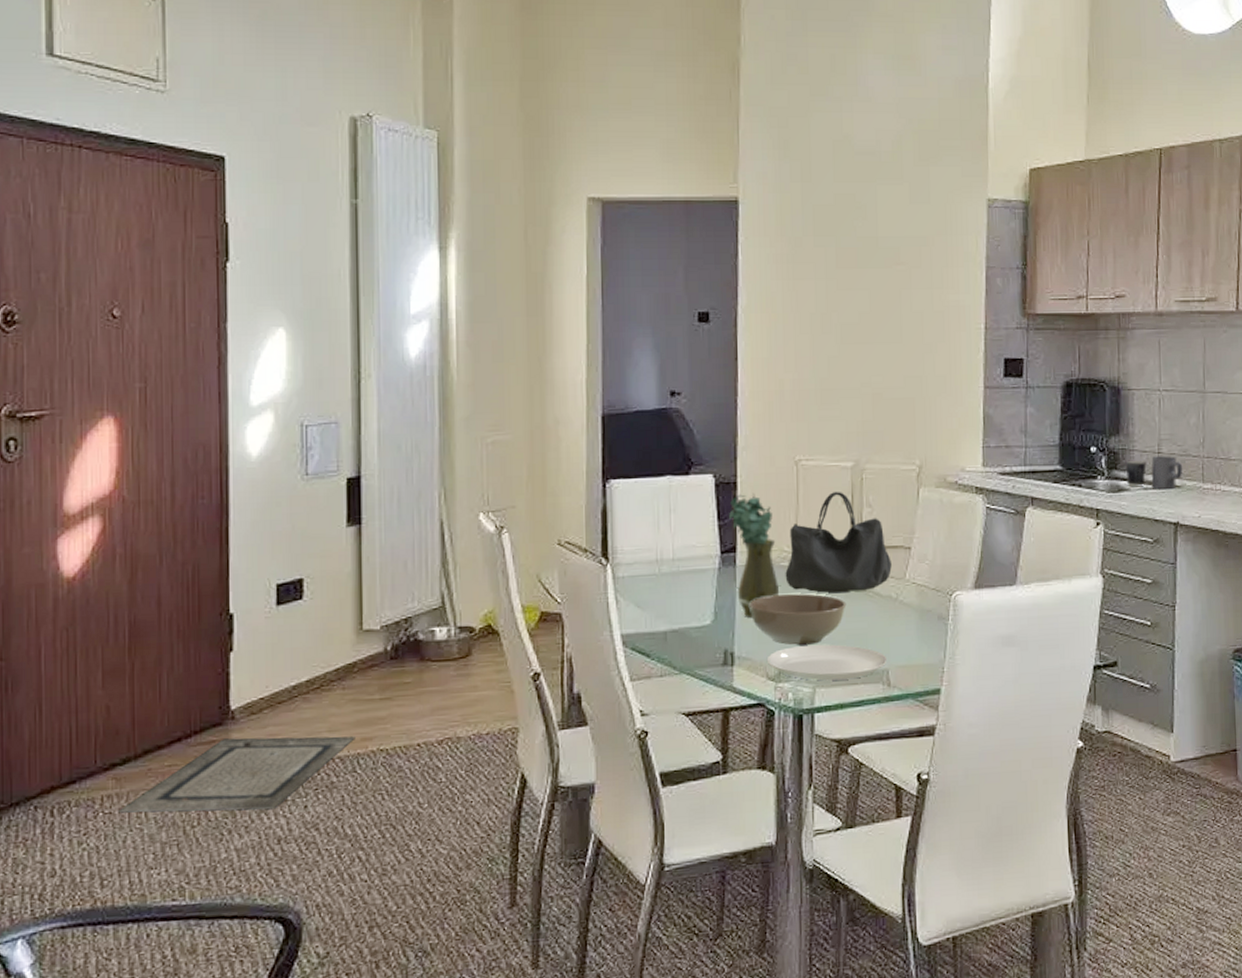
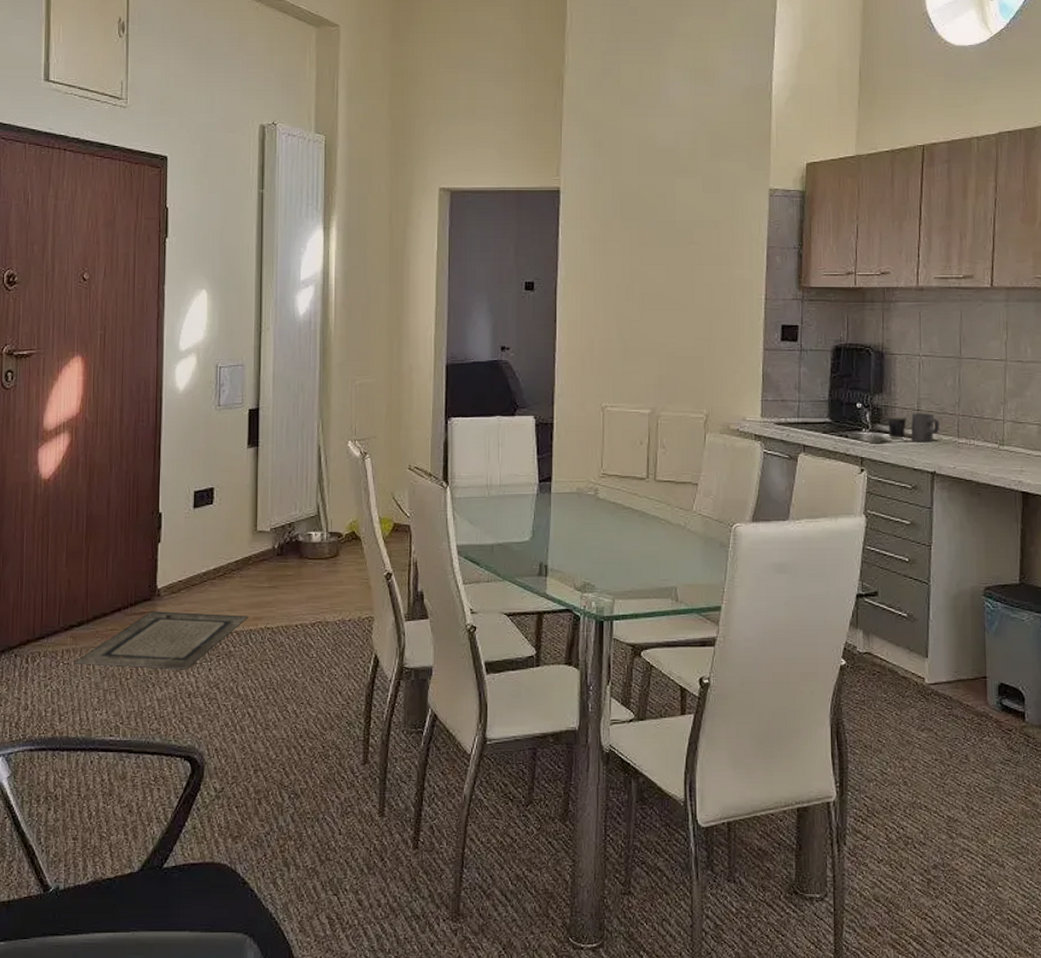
vase: present [729,490,779,617] -> none [546,430,586,536]
bowl: present [750,594,847,645] -> none [561,519,642,562]
plate: present [766,644,888,681] -> none [574,562,676,594]
handbag: present [785,492,892,593] -> none [591,434,681,519]

